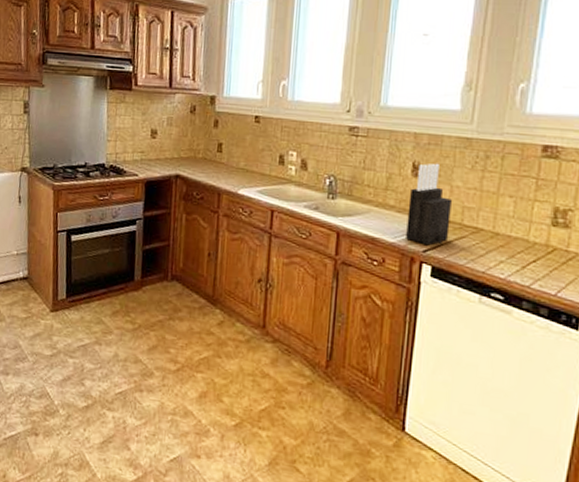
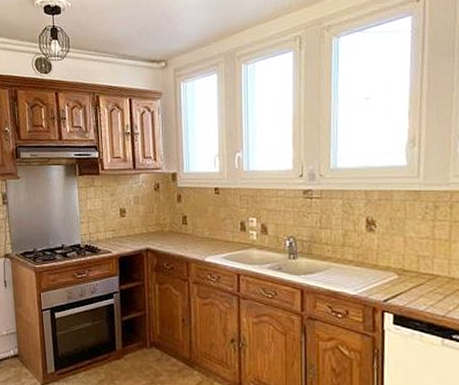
knife block: present [406,163,453,246] -> none [365,217,408,295]

